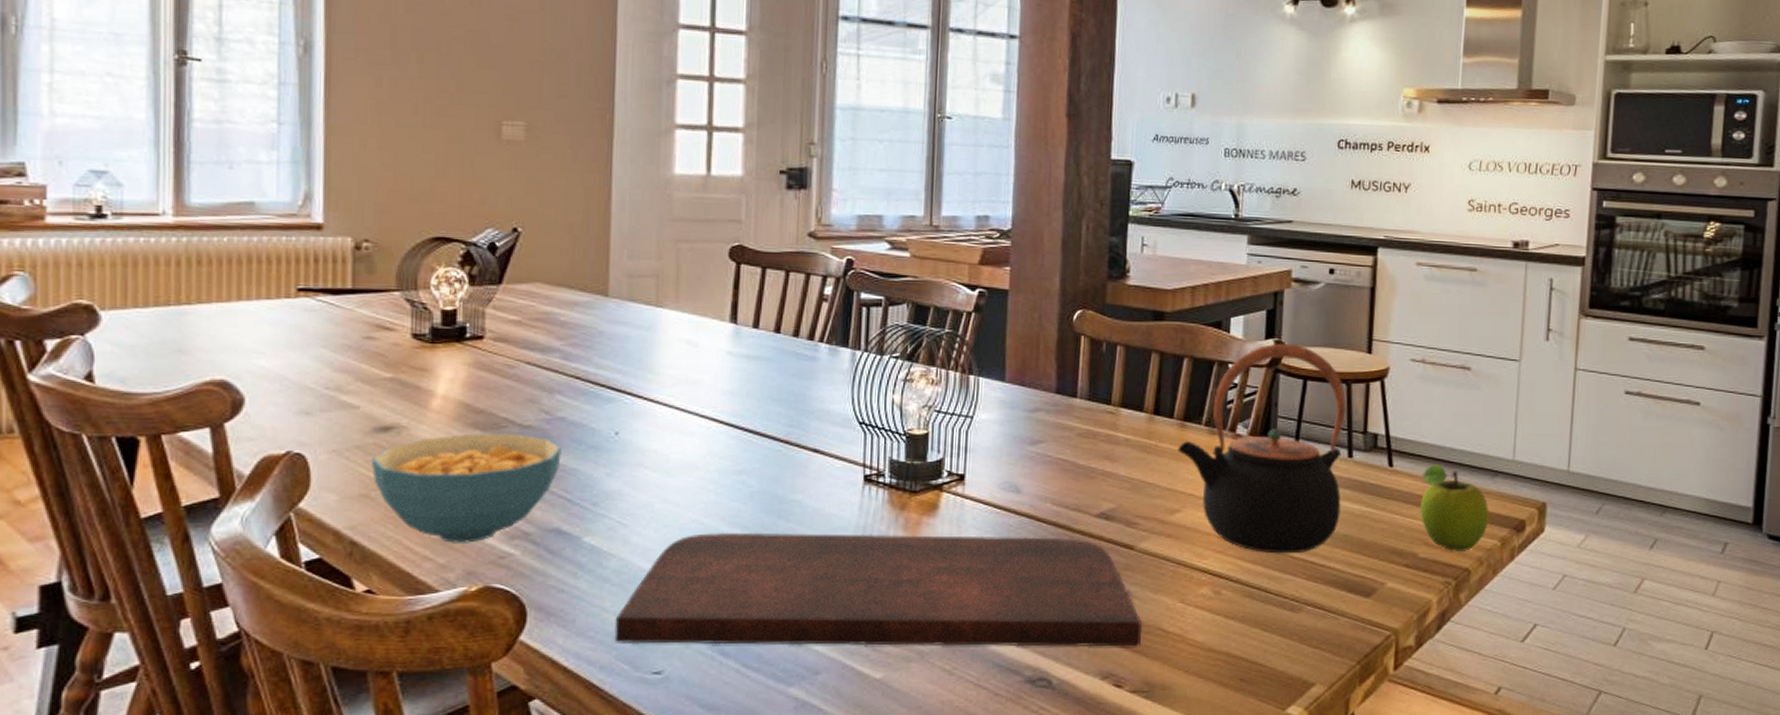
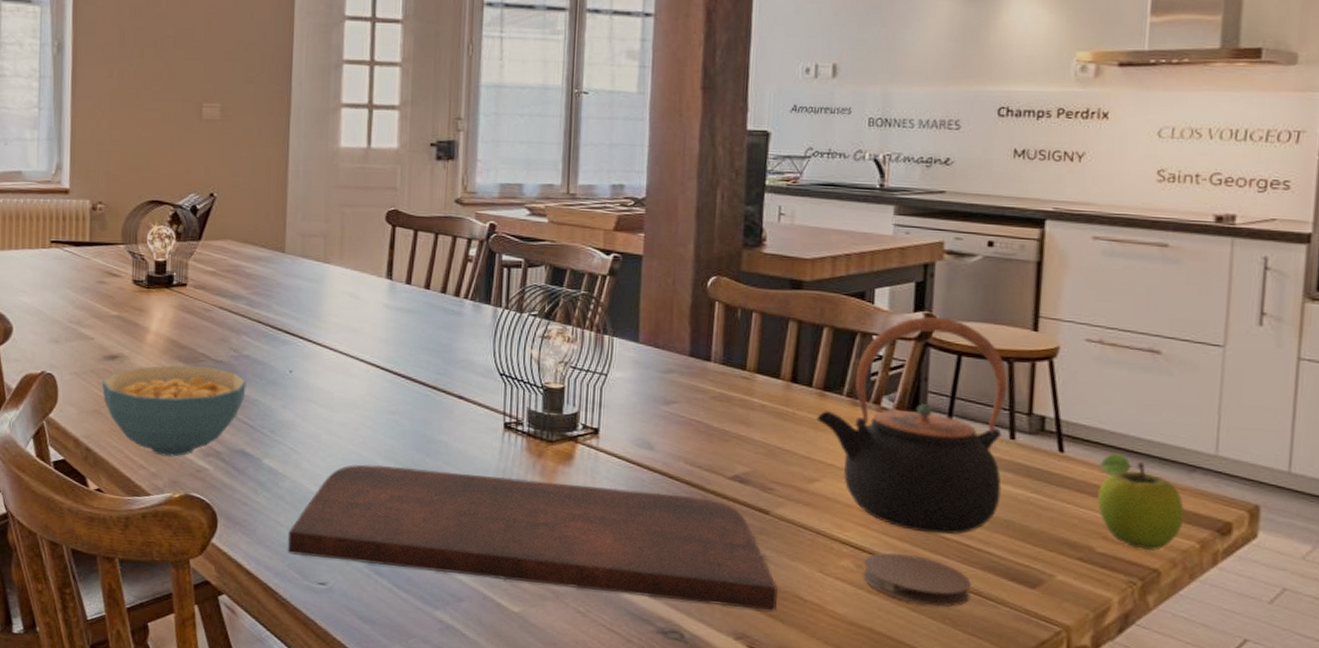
coaster: none [1220,577,1315,625] -> present [863,553,971,607]

